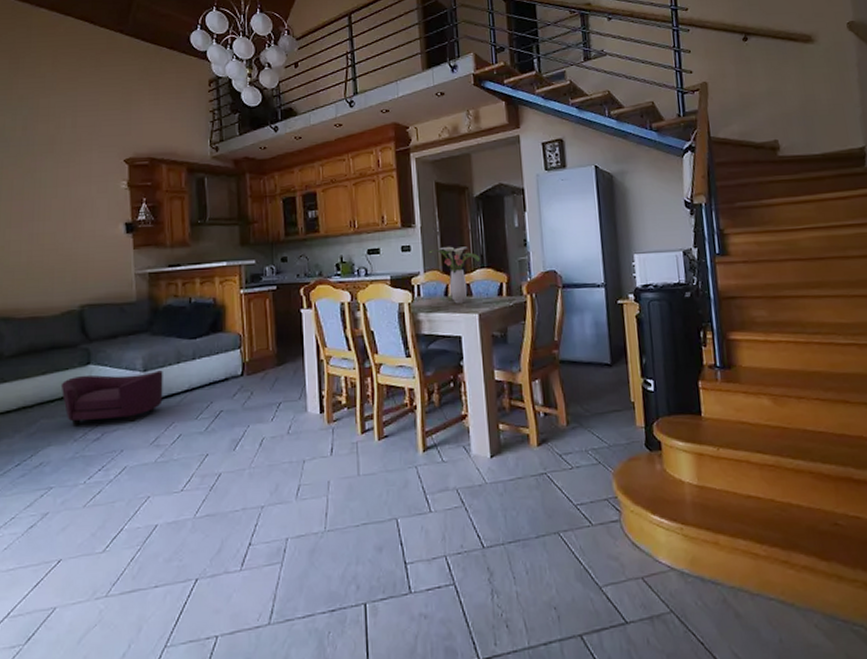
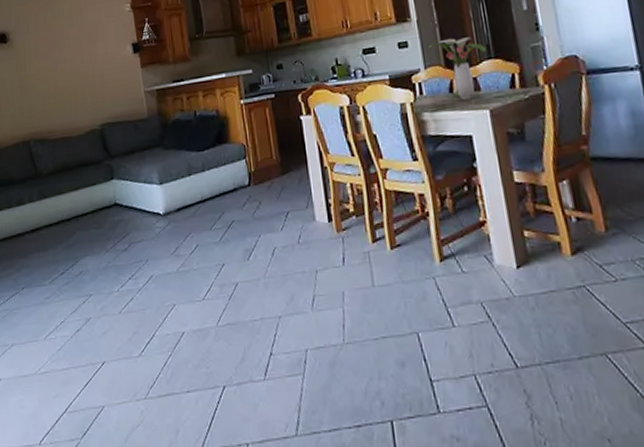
dog bed: present [60,370,163,427] -> none [91,183,179,238]

